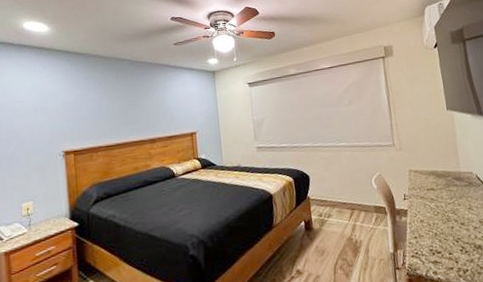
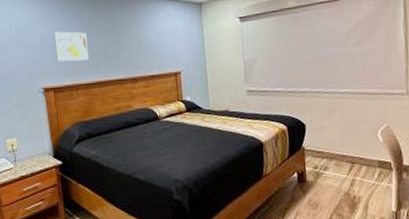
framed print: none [77,98,110,126] -> present [54,31,89,62]

